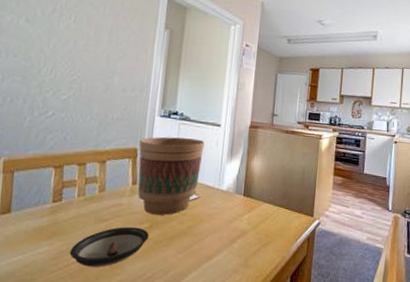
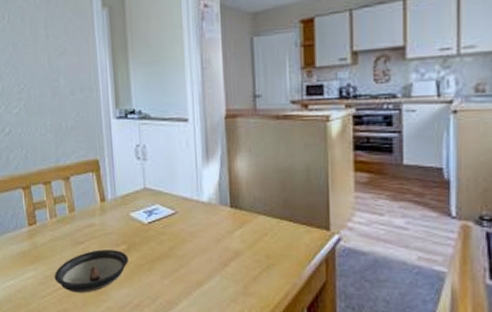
flower pot: present [138,136,205,215] -> none [99,141,173,235]

